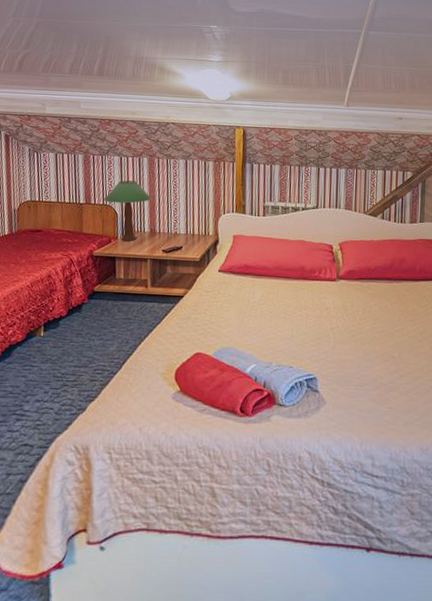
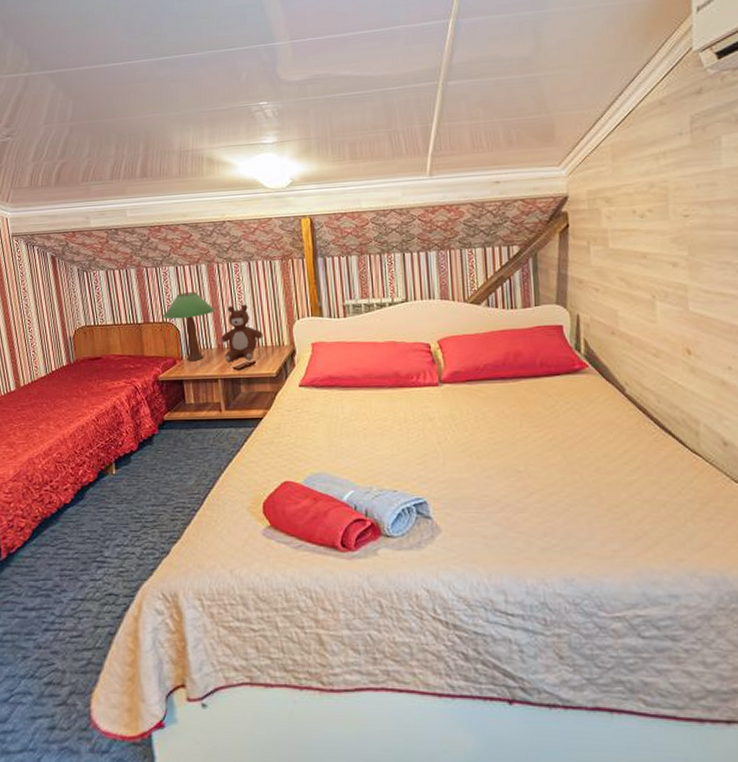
teddy bear: none [153,196,192,245] -> present [220,304,263,362]

